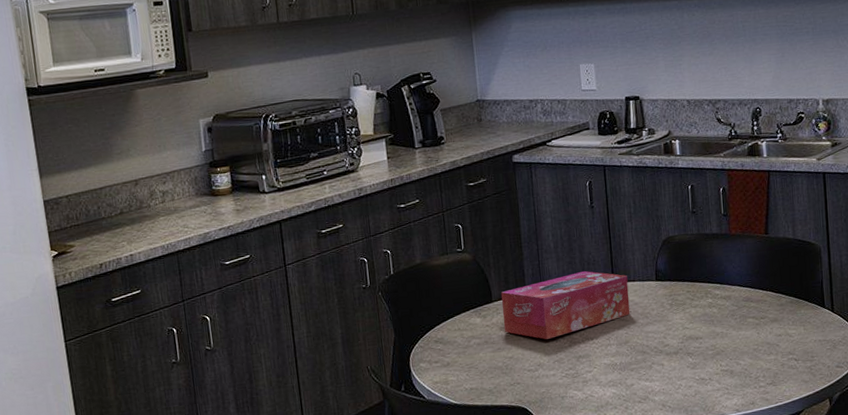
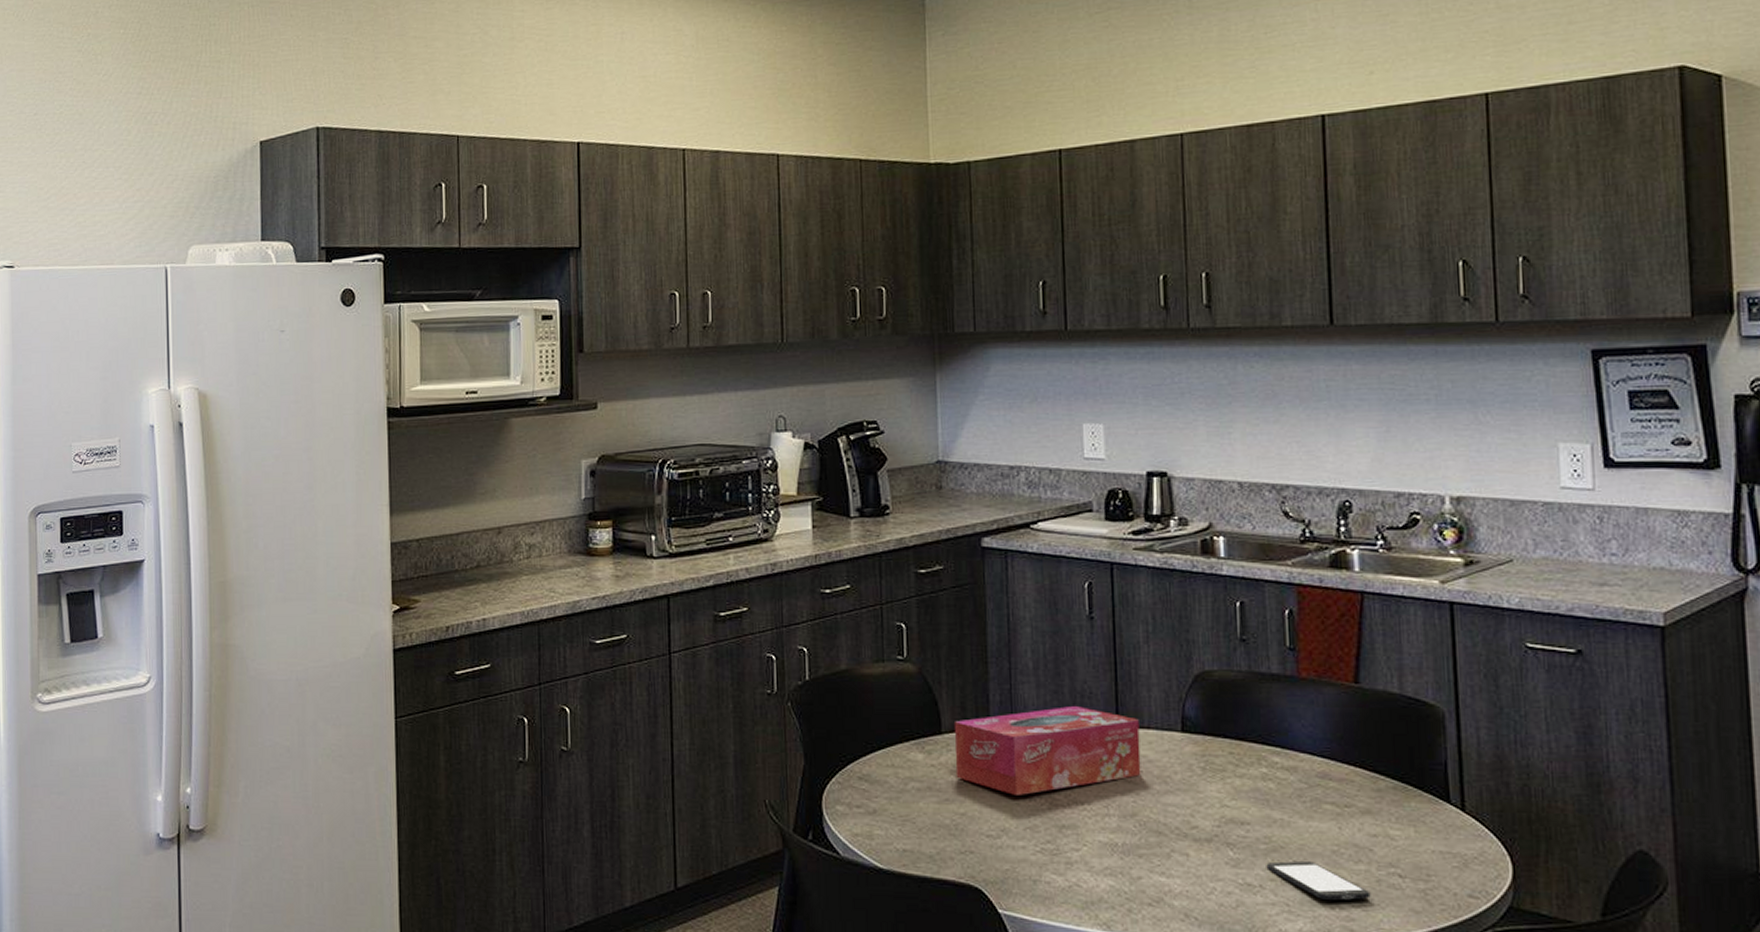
smartphone: none [713,357,778,383] -> present [1266,860,1371,901]

